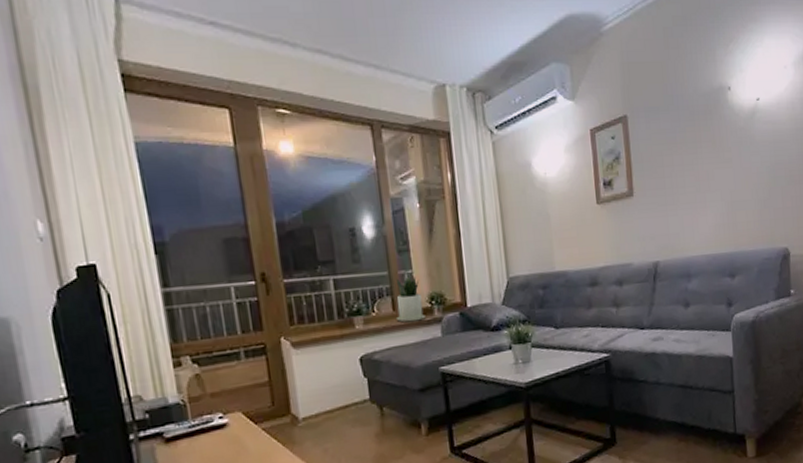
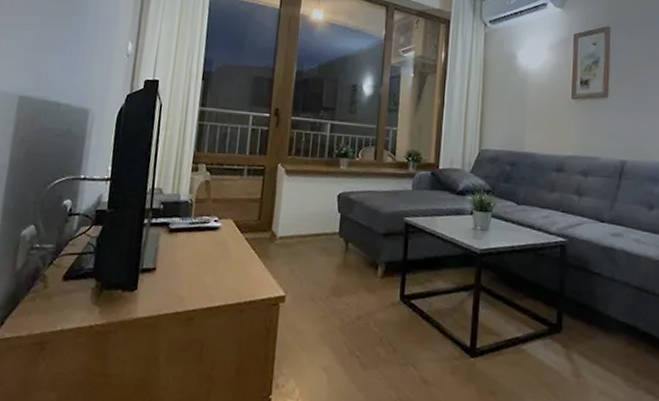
planter: present [395,277,426,323] -> none [375,132,401,173]

